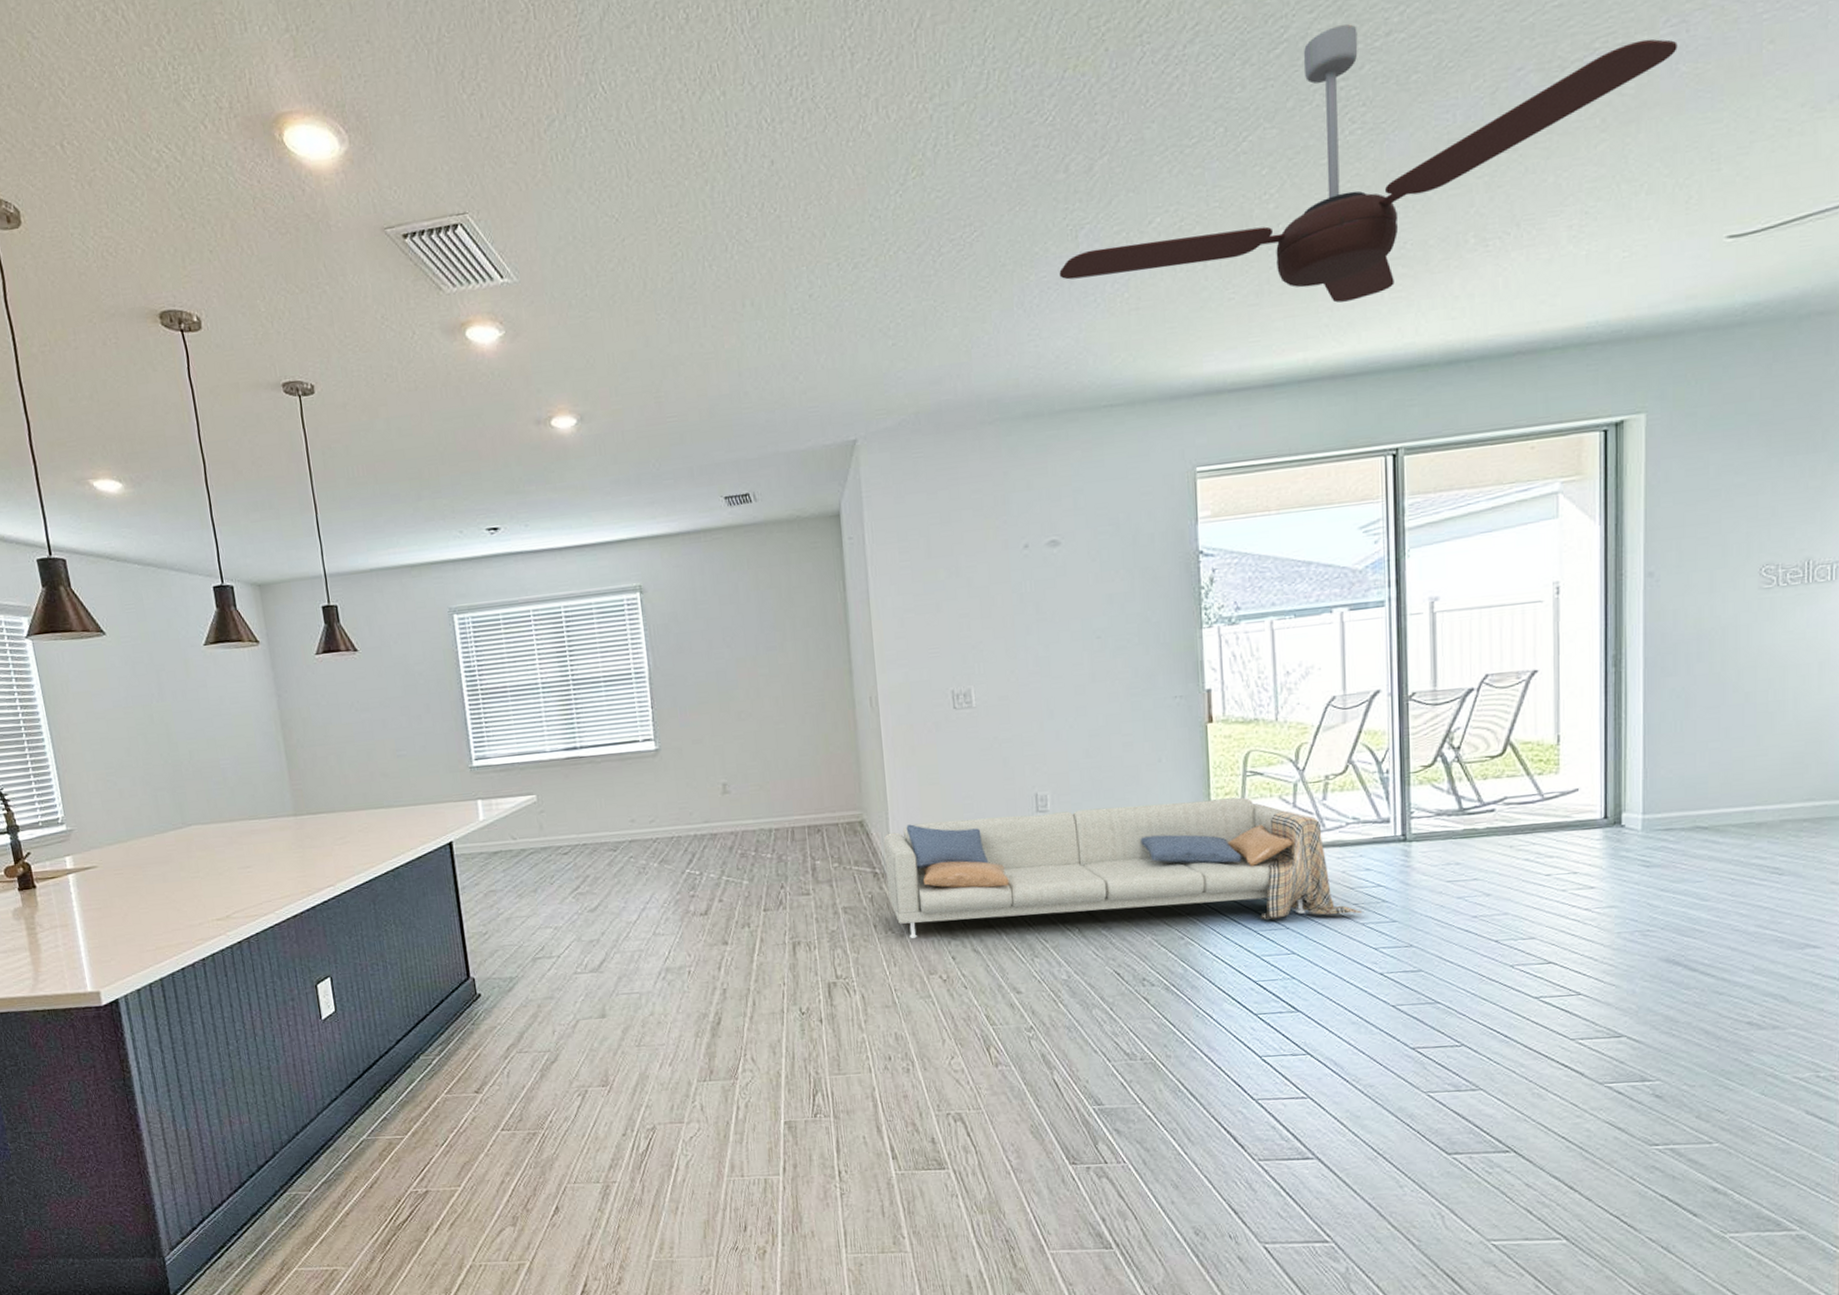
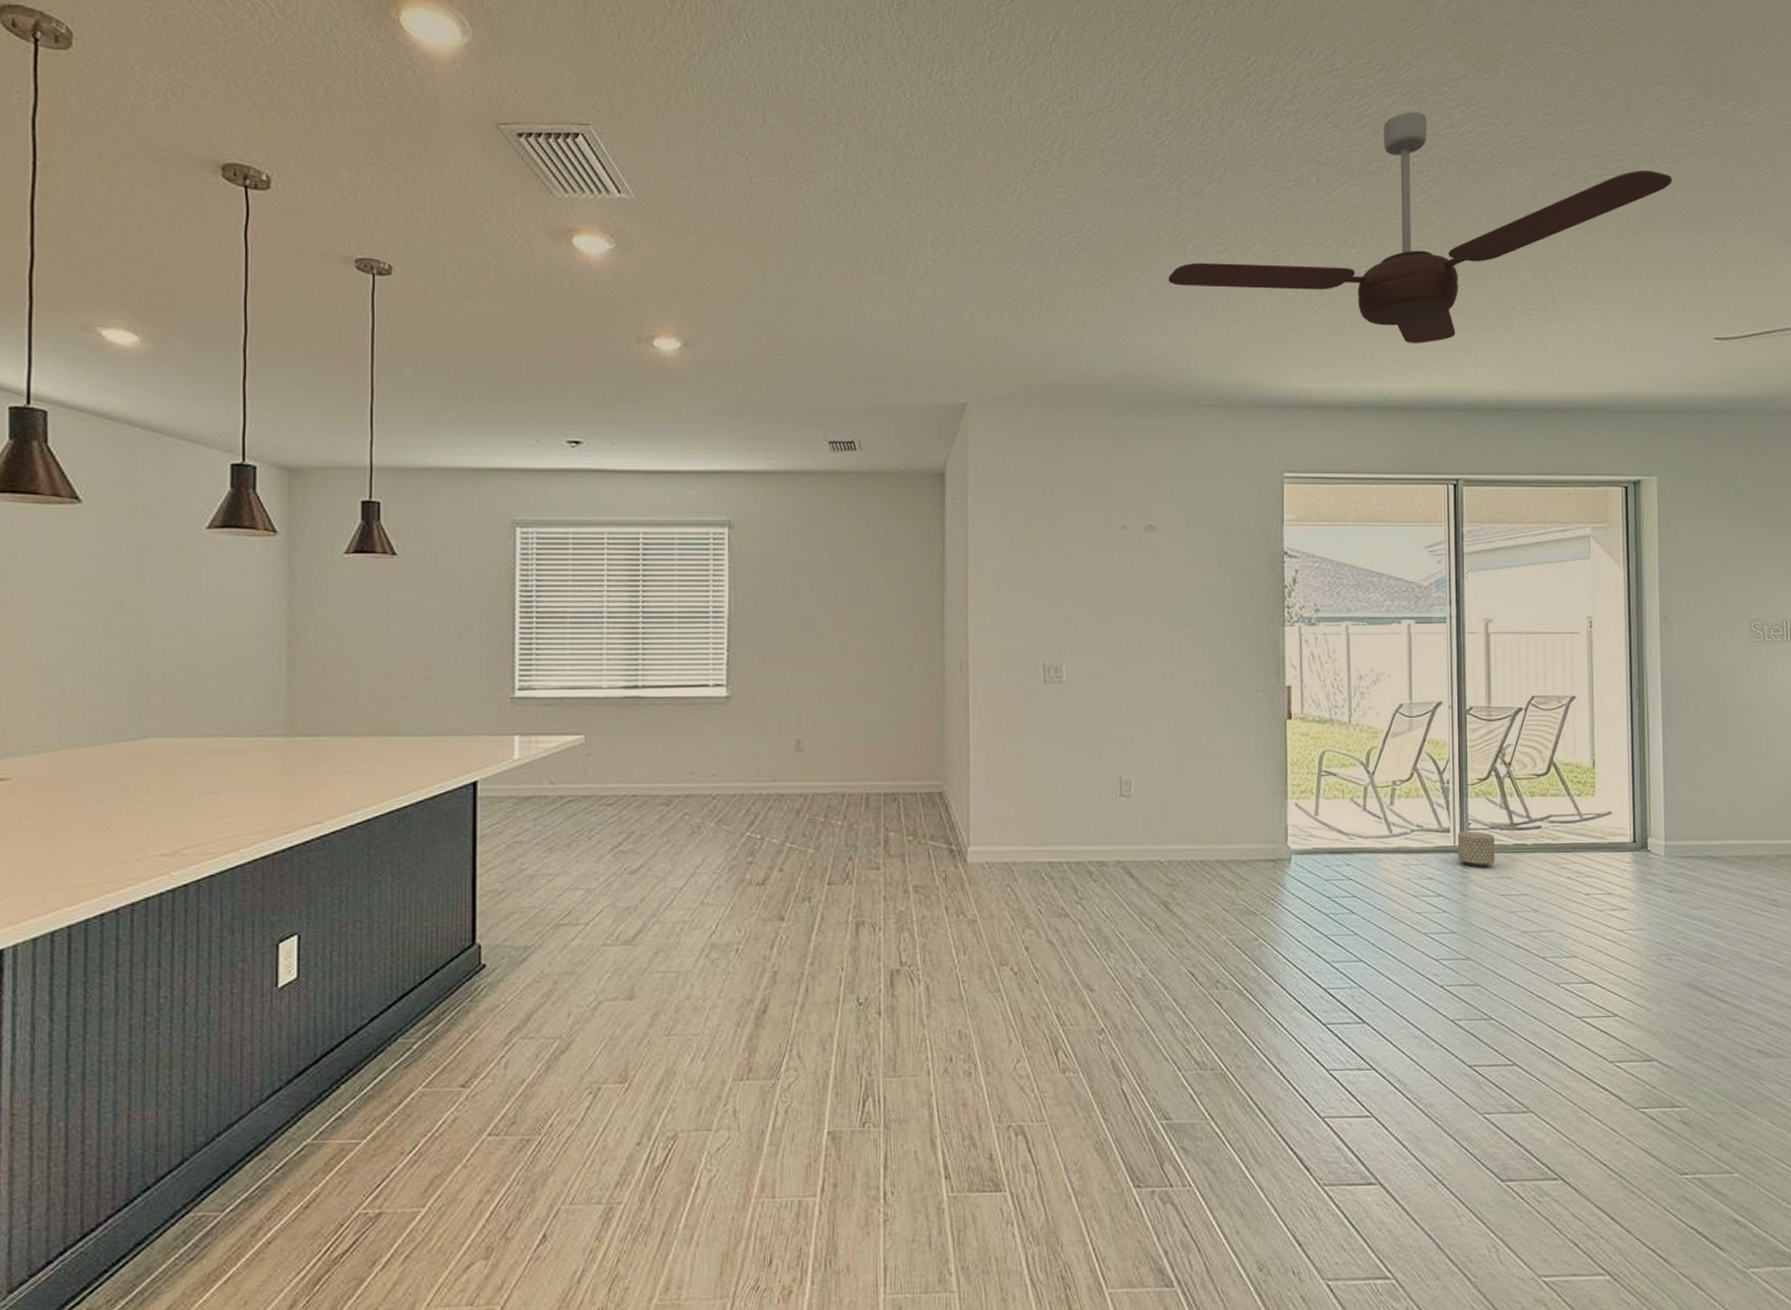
sofa: present [883,797,1363,938] -> none [962,796,1425,924]
planter: none [1398,819,1441,856] -> present [1457,830,1495,868]

